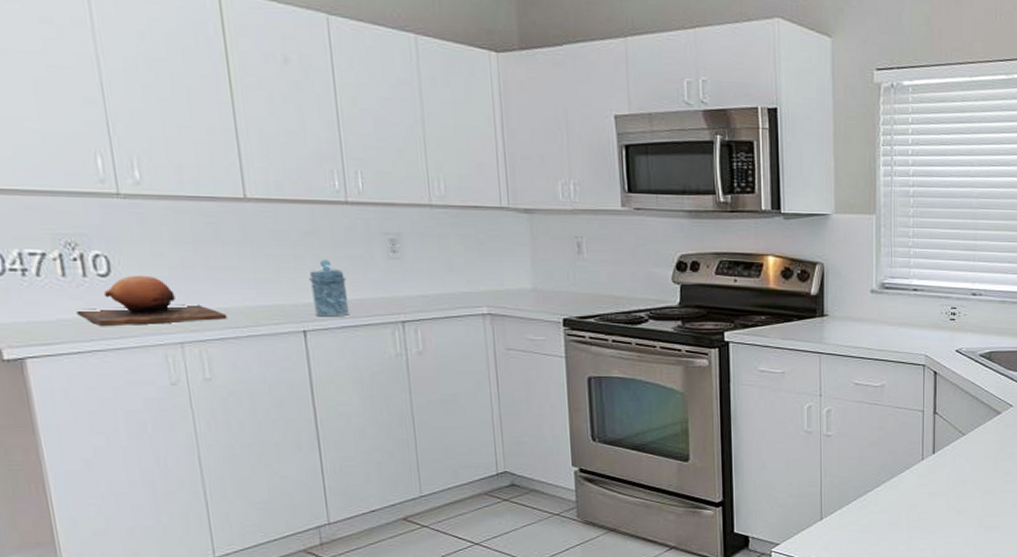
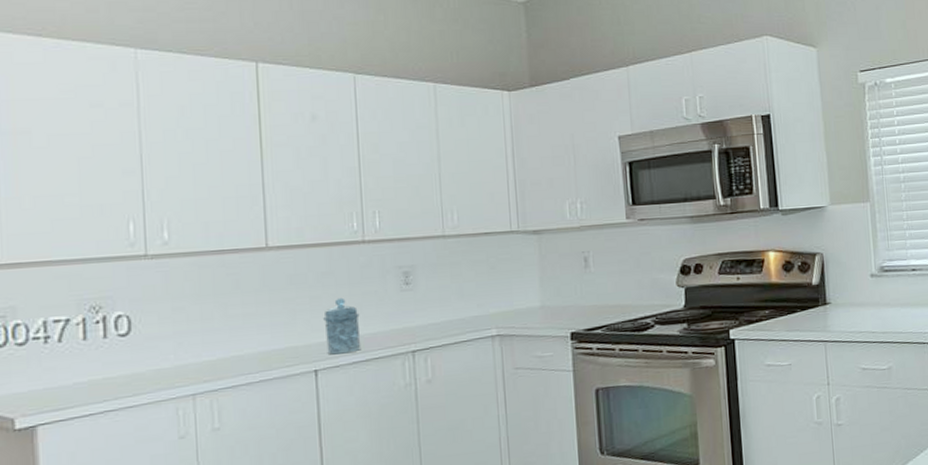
chopping board: present [76,275,228,327] -> none [93,330,241,387]

